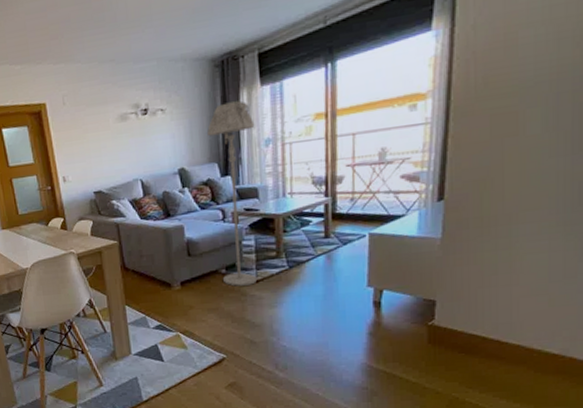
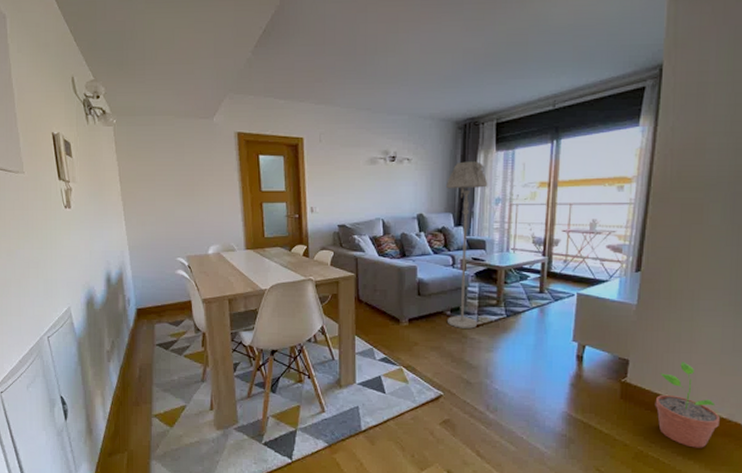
potted plant: none [470,296,550,390] -> present [655,362,719,448]

